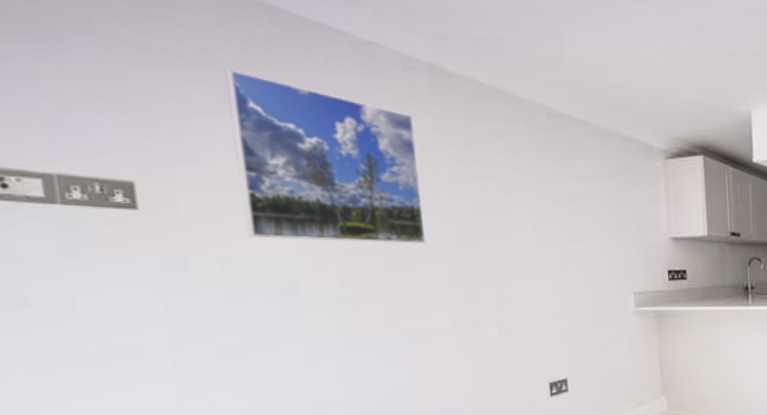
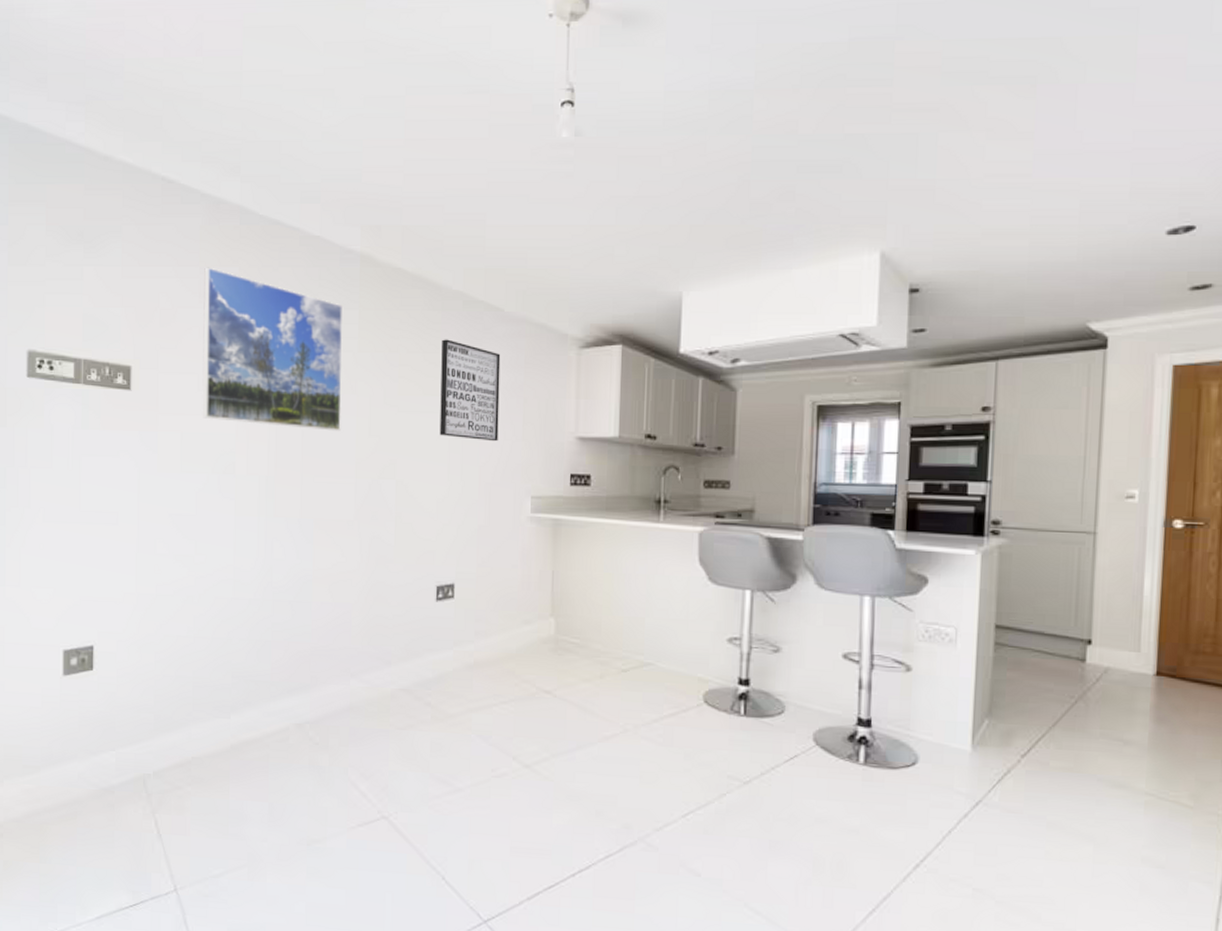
wall art: none [529,150,597,246] -> present [439,339,501,442]

